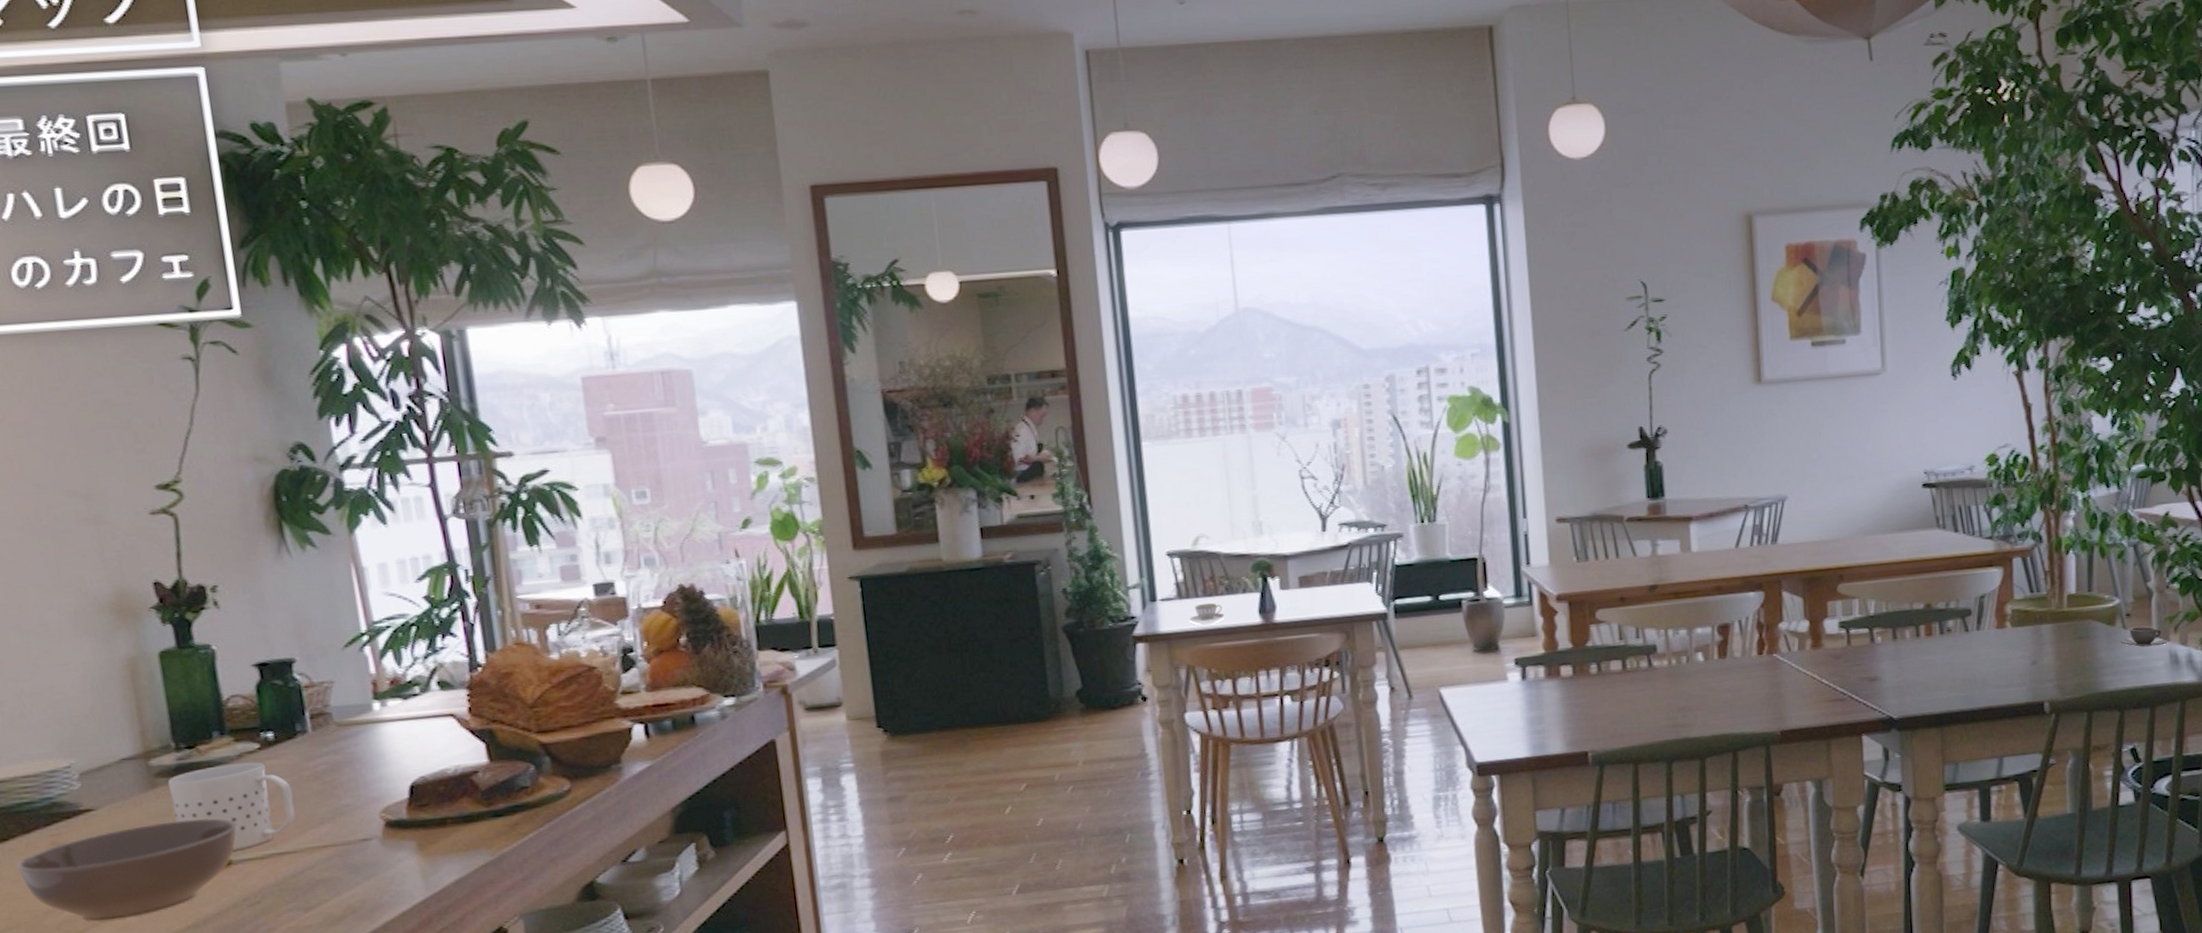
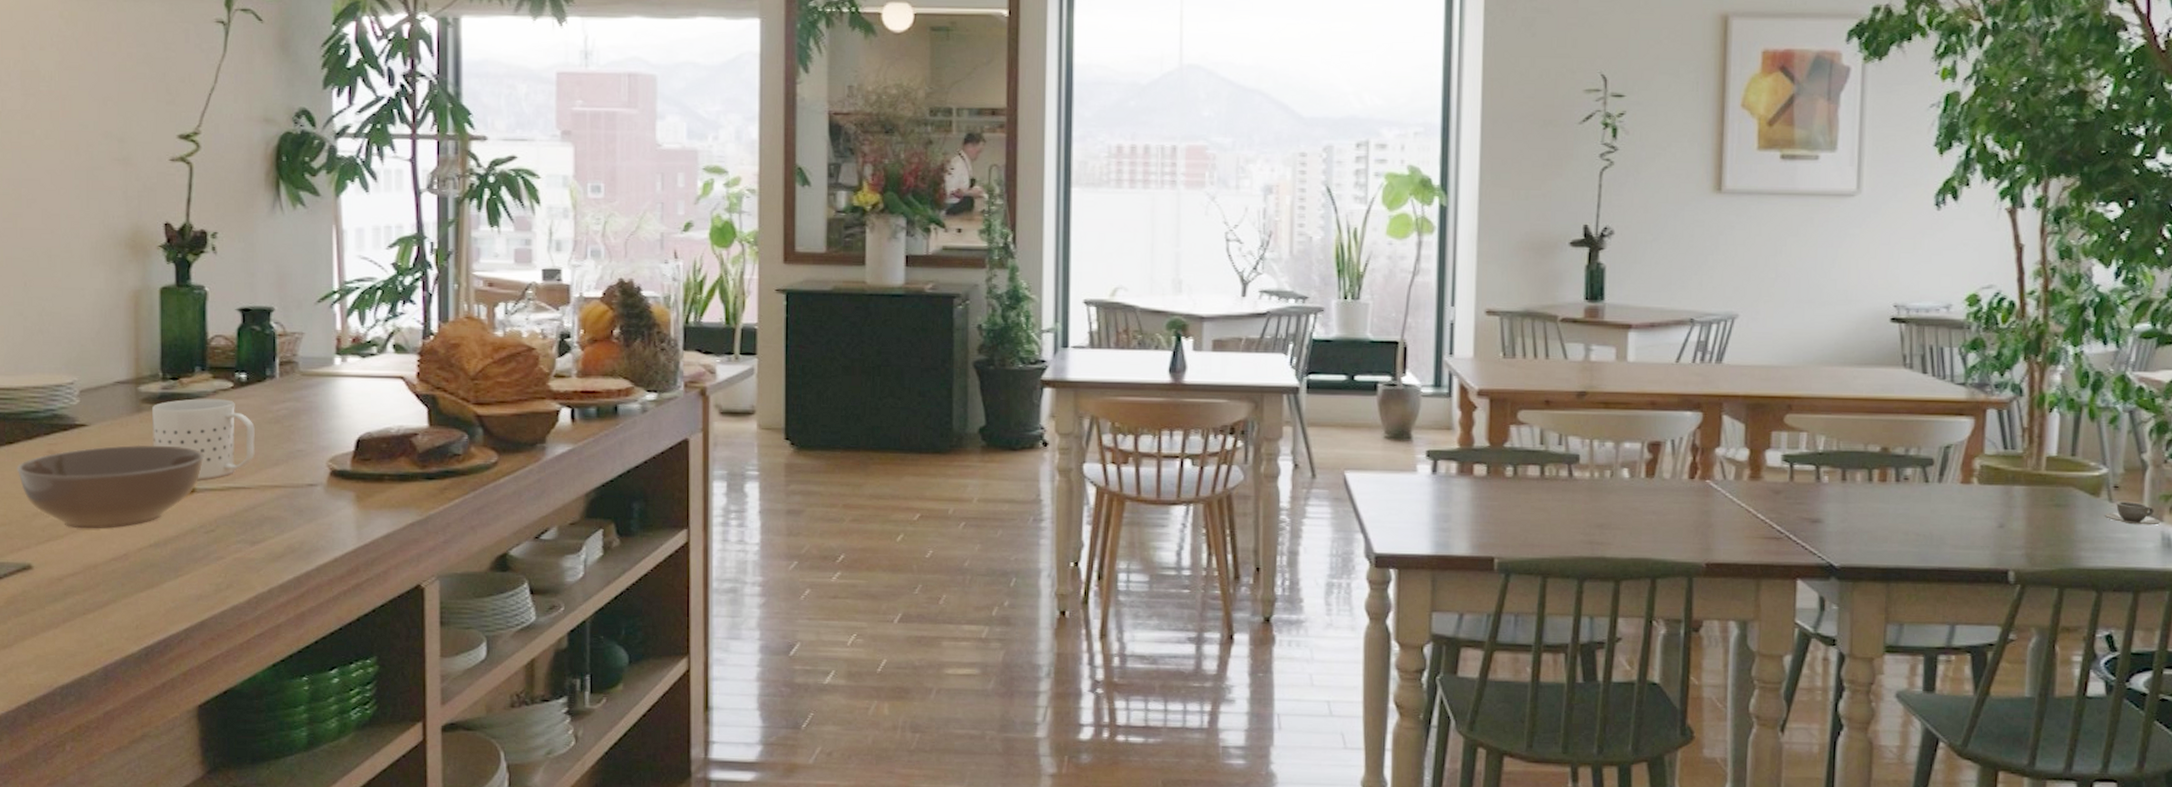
teacup: present [1190,603,1225,625] -> none [1099,355,1134,378]

